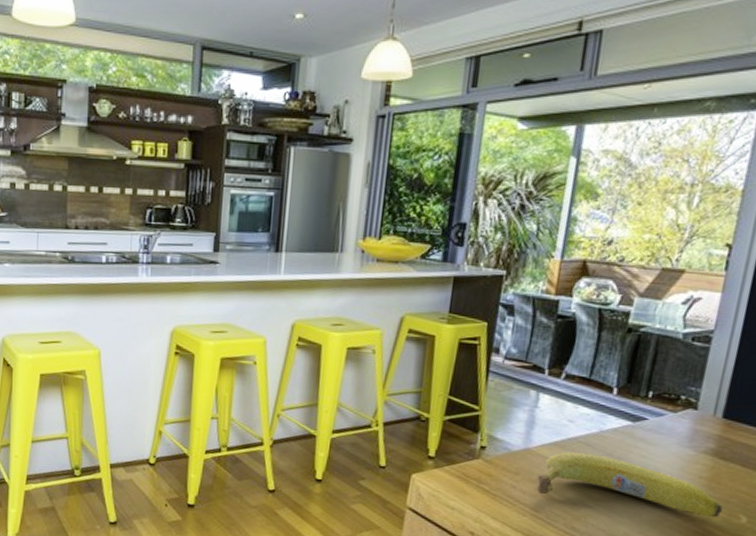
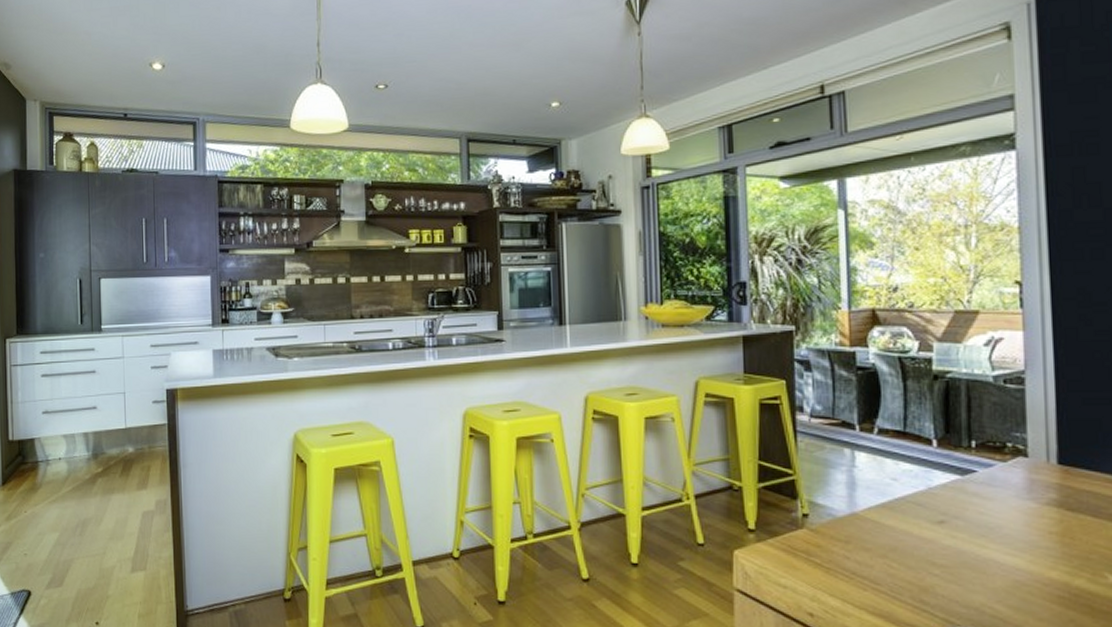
fruit: present [535,452,723,518] -> none [869,514,1084,579]

